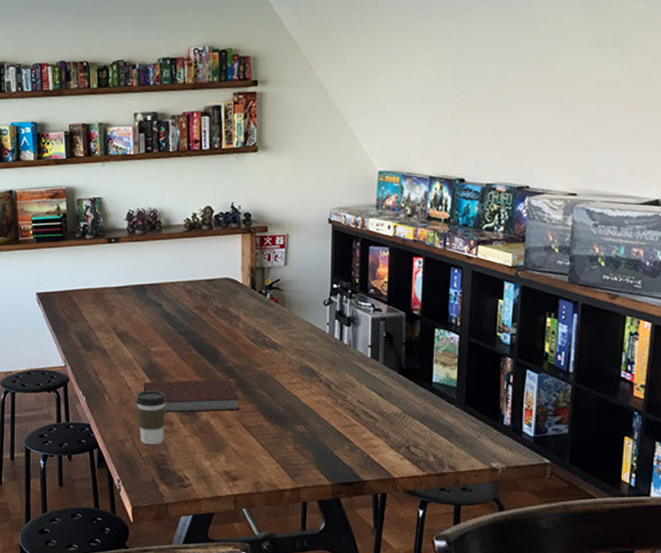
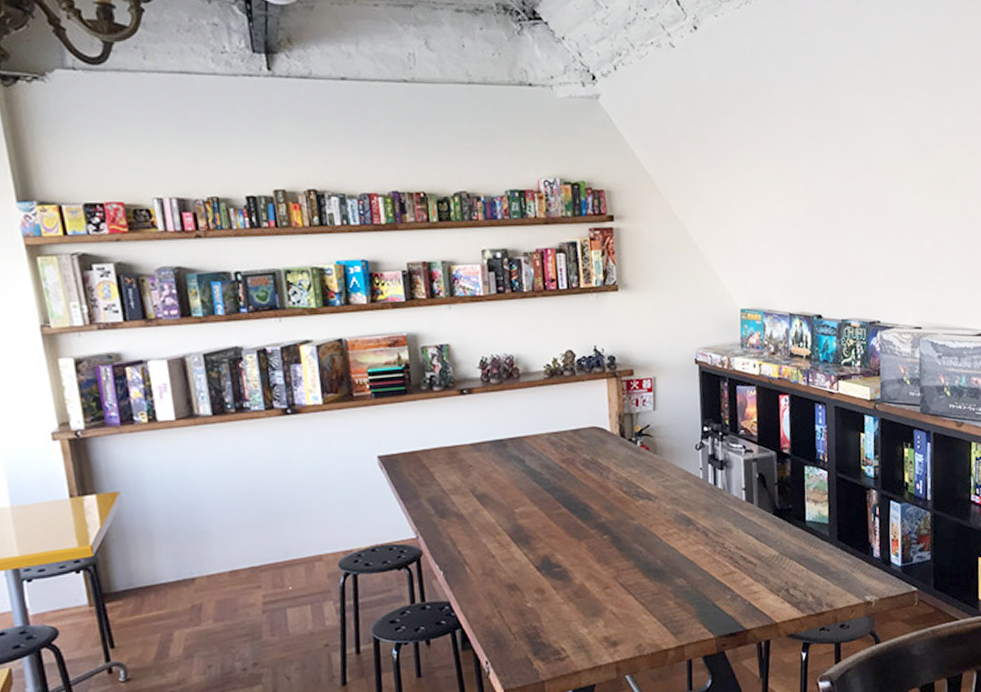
coffee cup: present [135,390,166,445] -> none [500,556,536,618]
notebook: present [143,379,239,413] -> none [508,536,615,580]

